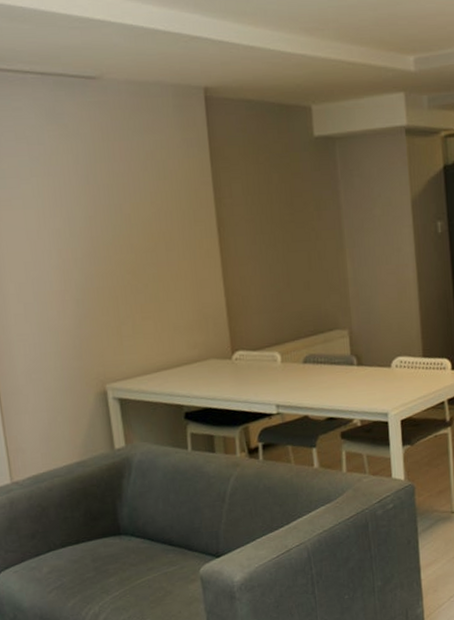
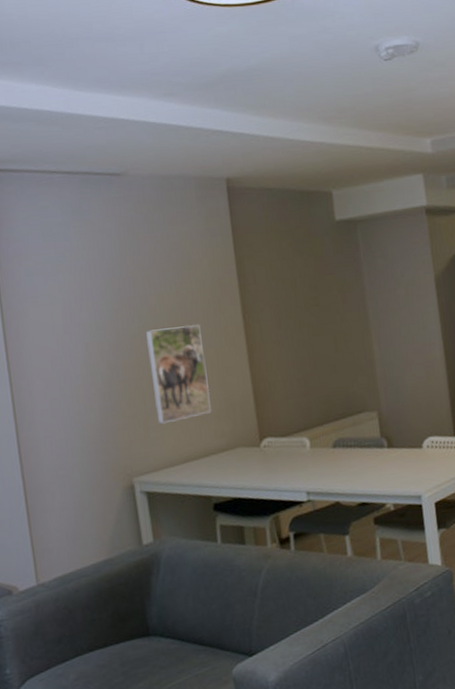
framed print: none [120,236,184,333] -> present [146,324,211,425]

